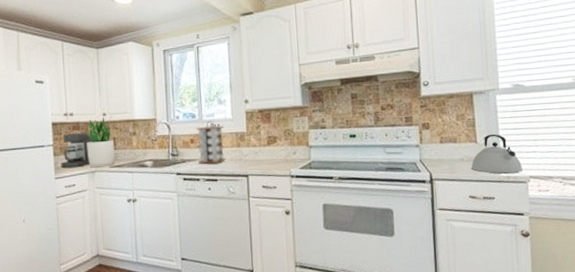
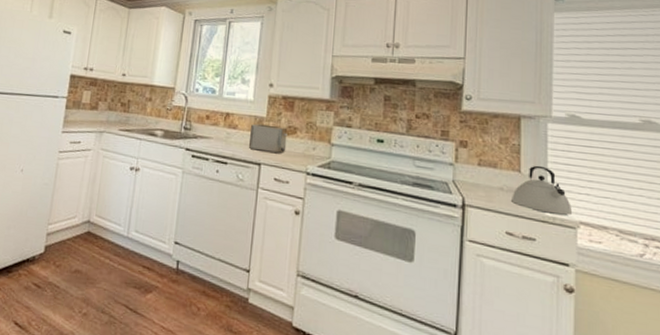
coffee maker: present [61,133,91,168] -> none [70,89,107,125]
planter: present [85,116,115,168] -> none [98,77,131,129]
spice rack: present [196,121,226,165] -> none [211,99,243,146]
toaster: none [234,138,269,164] -> present [249,123,288,154]

